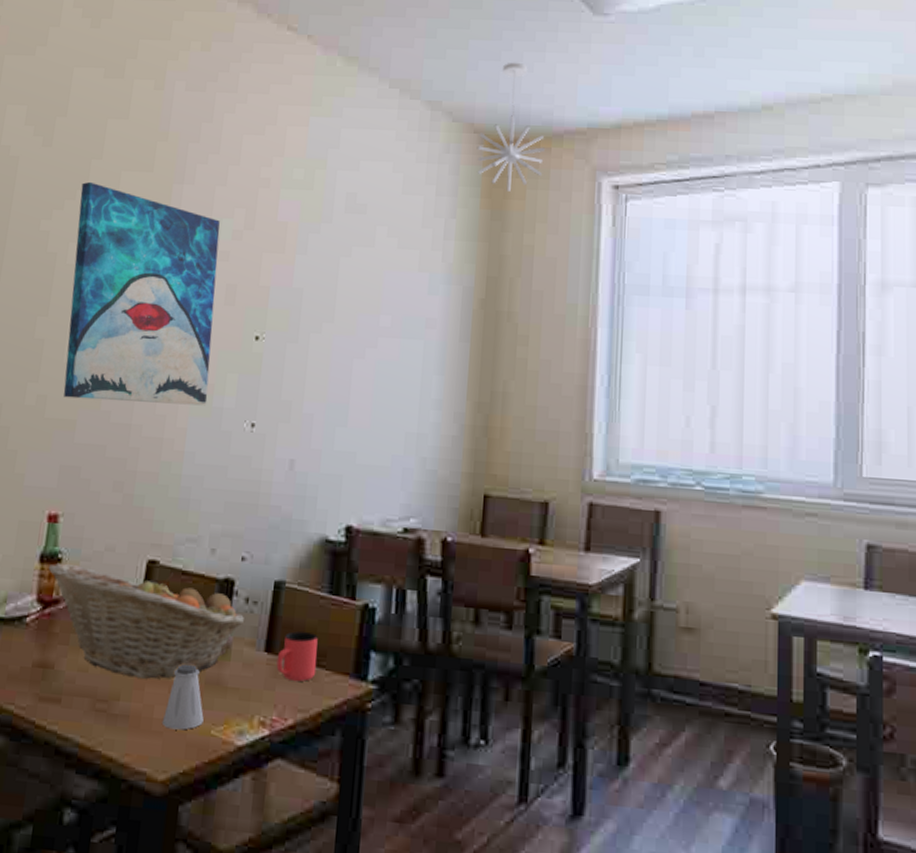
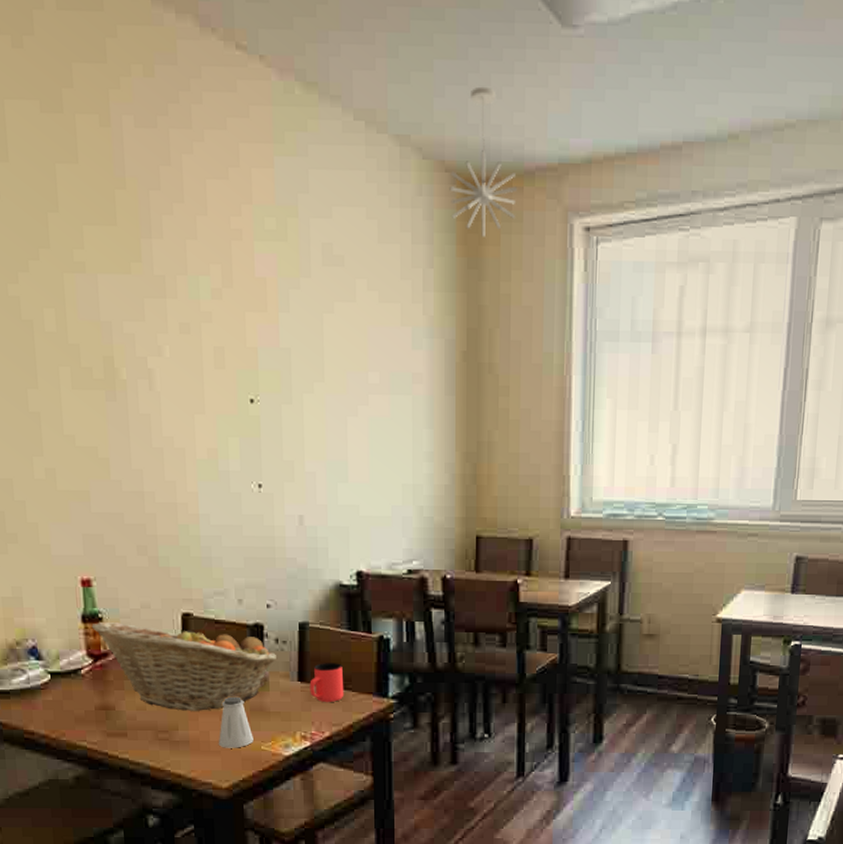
wall art: present [63,181,220,406] -> none [43,238,213,470]

